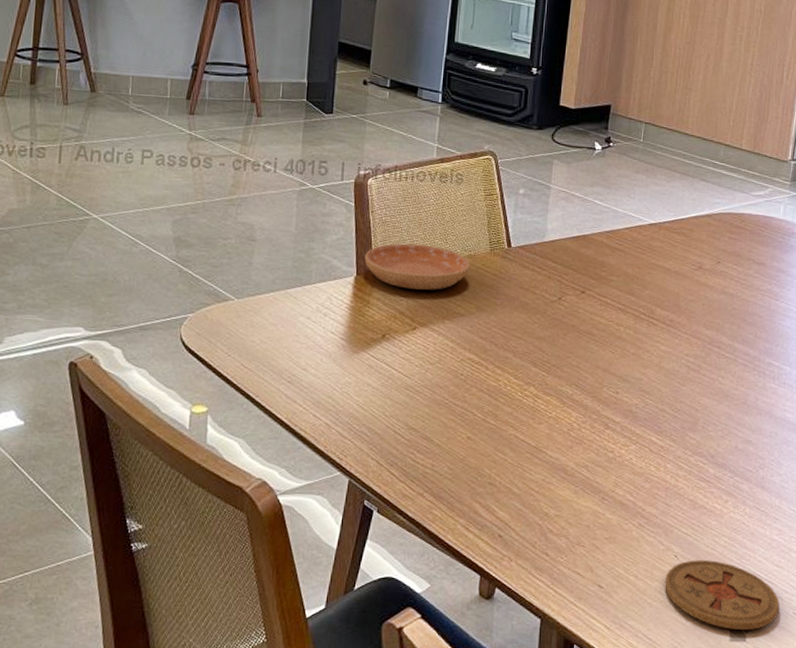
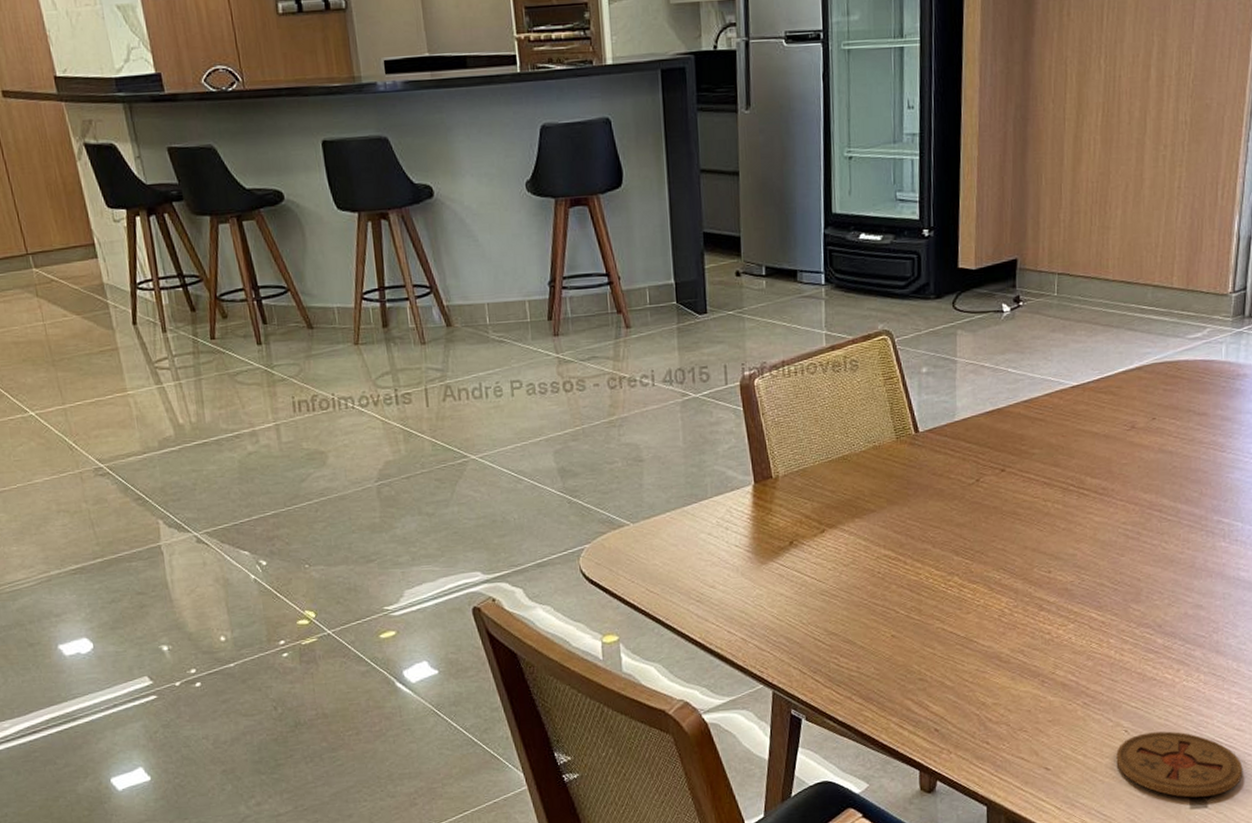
saucer: present [364,243,470,290] -> none [761,441,875,491]

